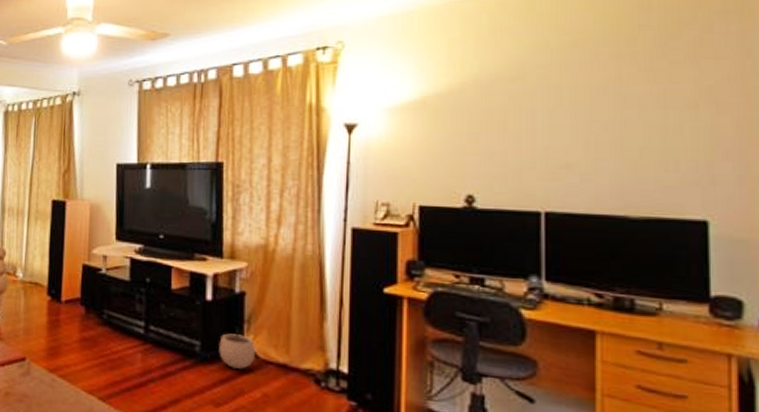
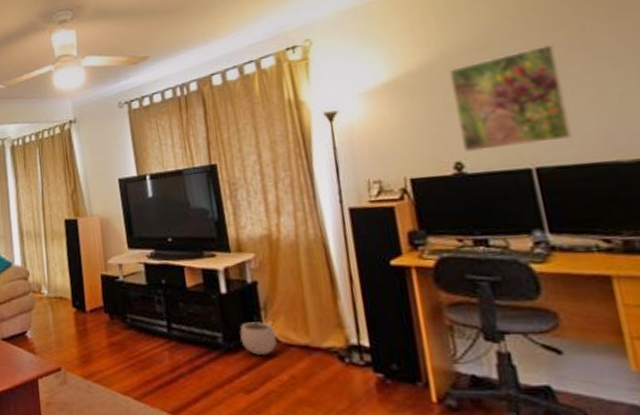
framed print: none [477,86,588,188] -> present [449,45,573,152]

